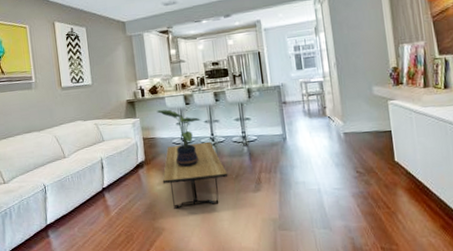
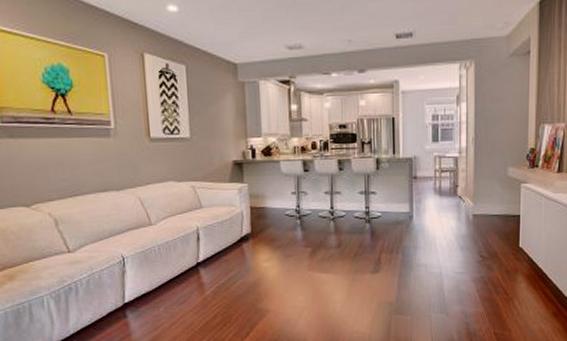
potted plant: present [156,109,201,167] -> none [268,175,320,243]
coffee table: present [162,142,228,209] -> none [270,217,346,289]

